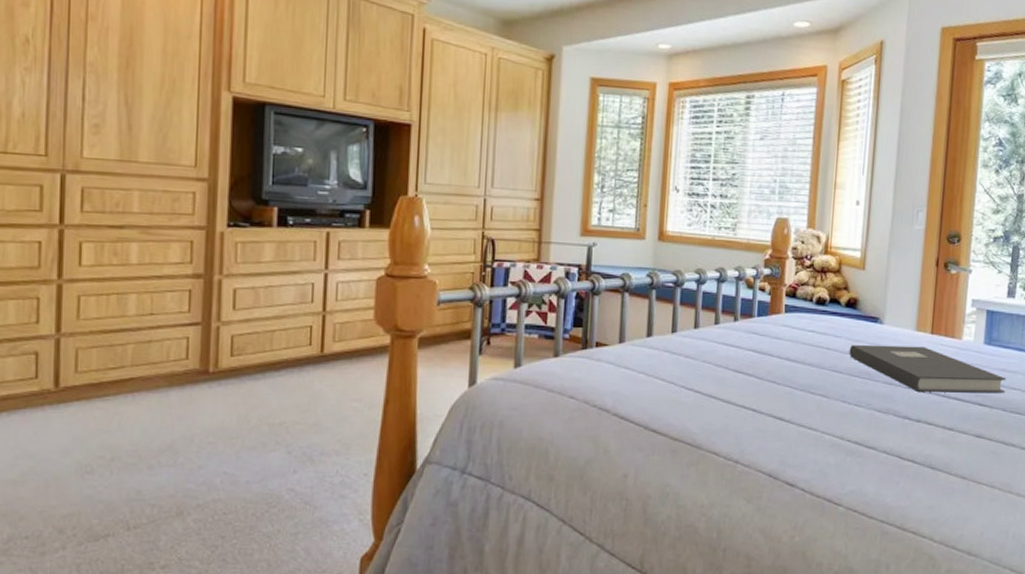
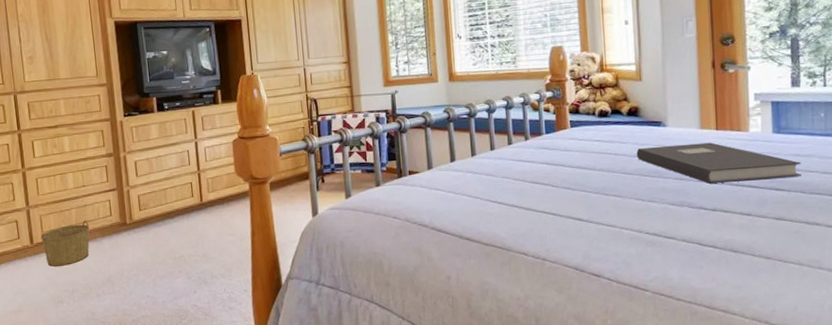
basket: none [72,362,152,422] -> present [41,220,90,267]

